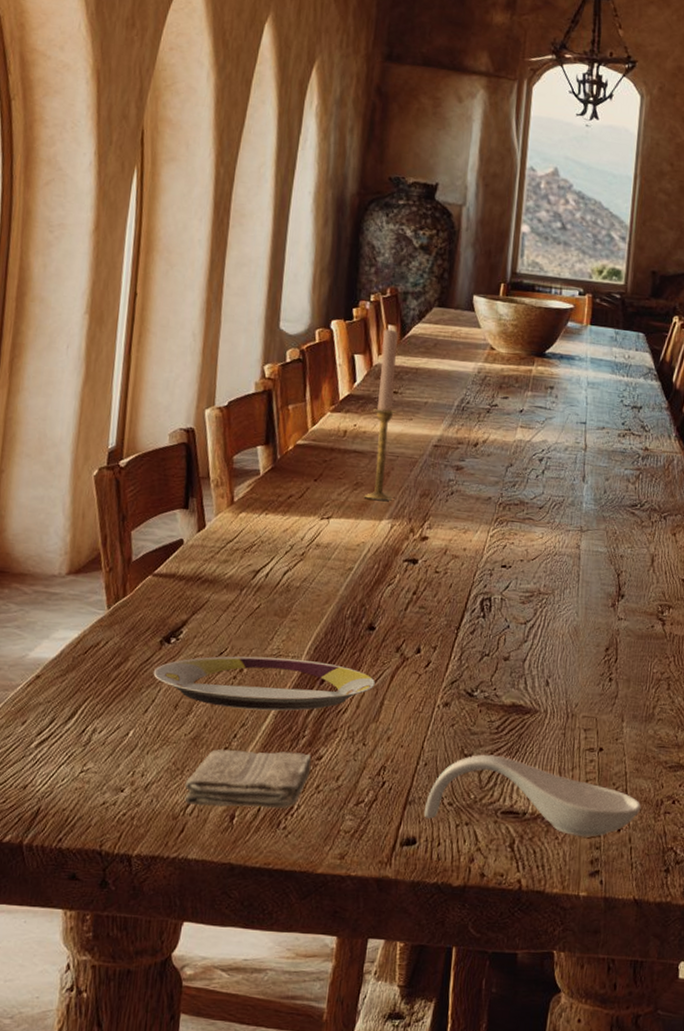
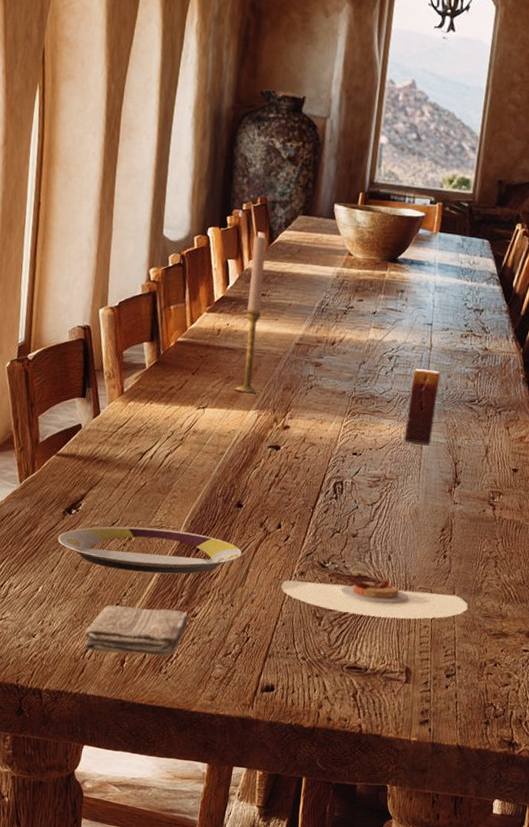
plate: none [422,707,639,753] -> present [281,579,468,619]
spoon rest: present [424,754,642,837] -> none [281,617,467,692]
candle: none [559,470,598,554] -> present [403,368,441,444]

